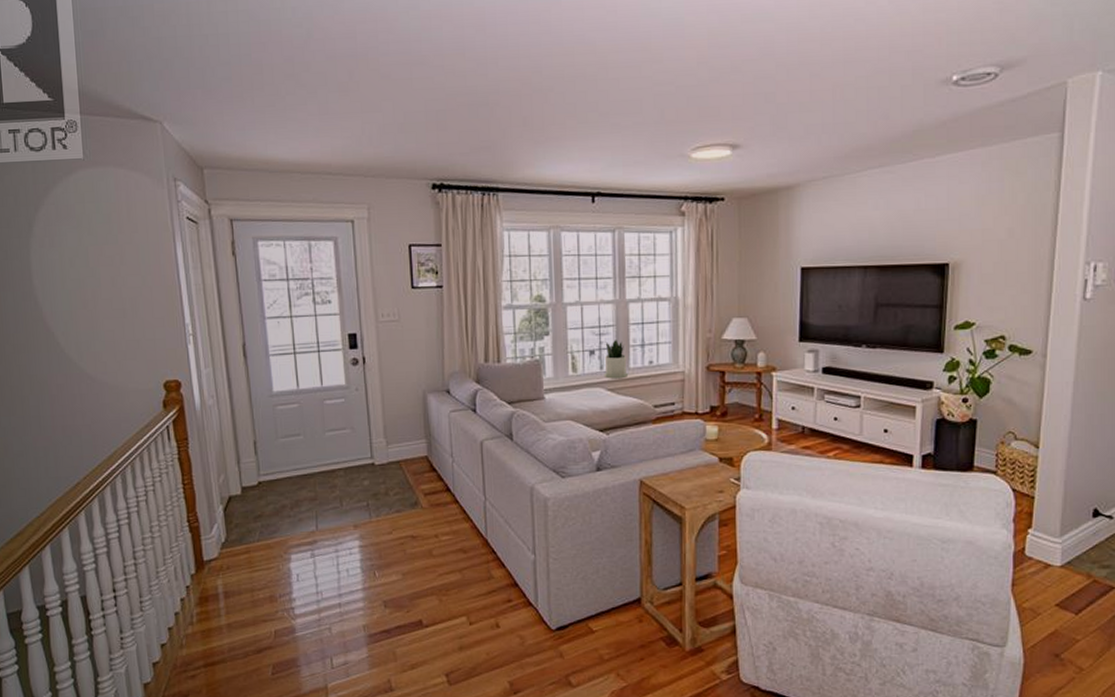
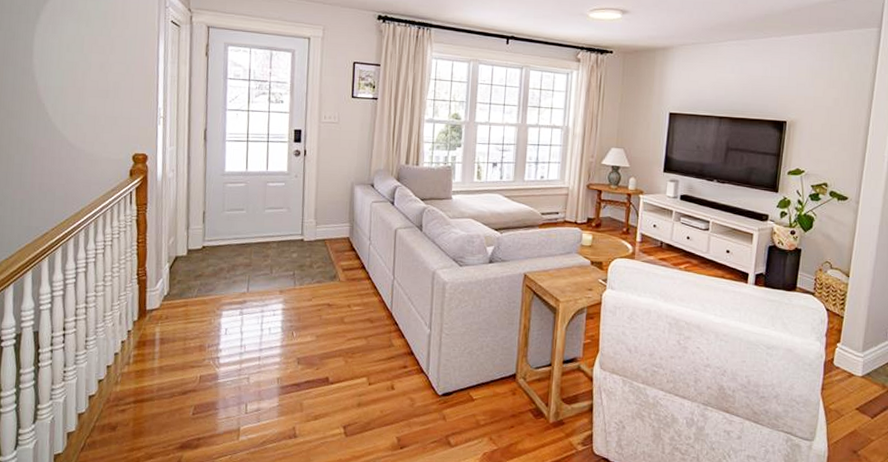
planter: present [603,340,629,379] -> none [502,156,523,189]

